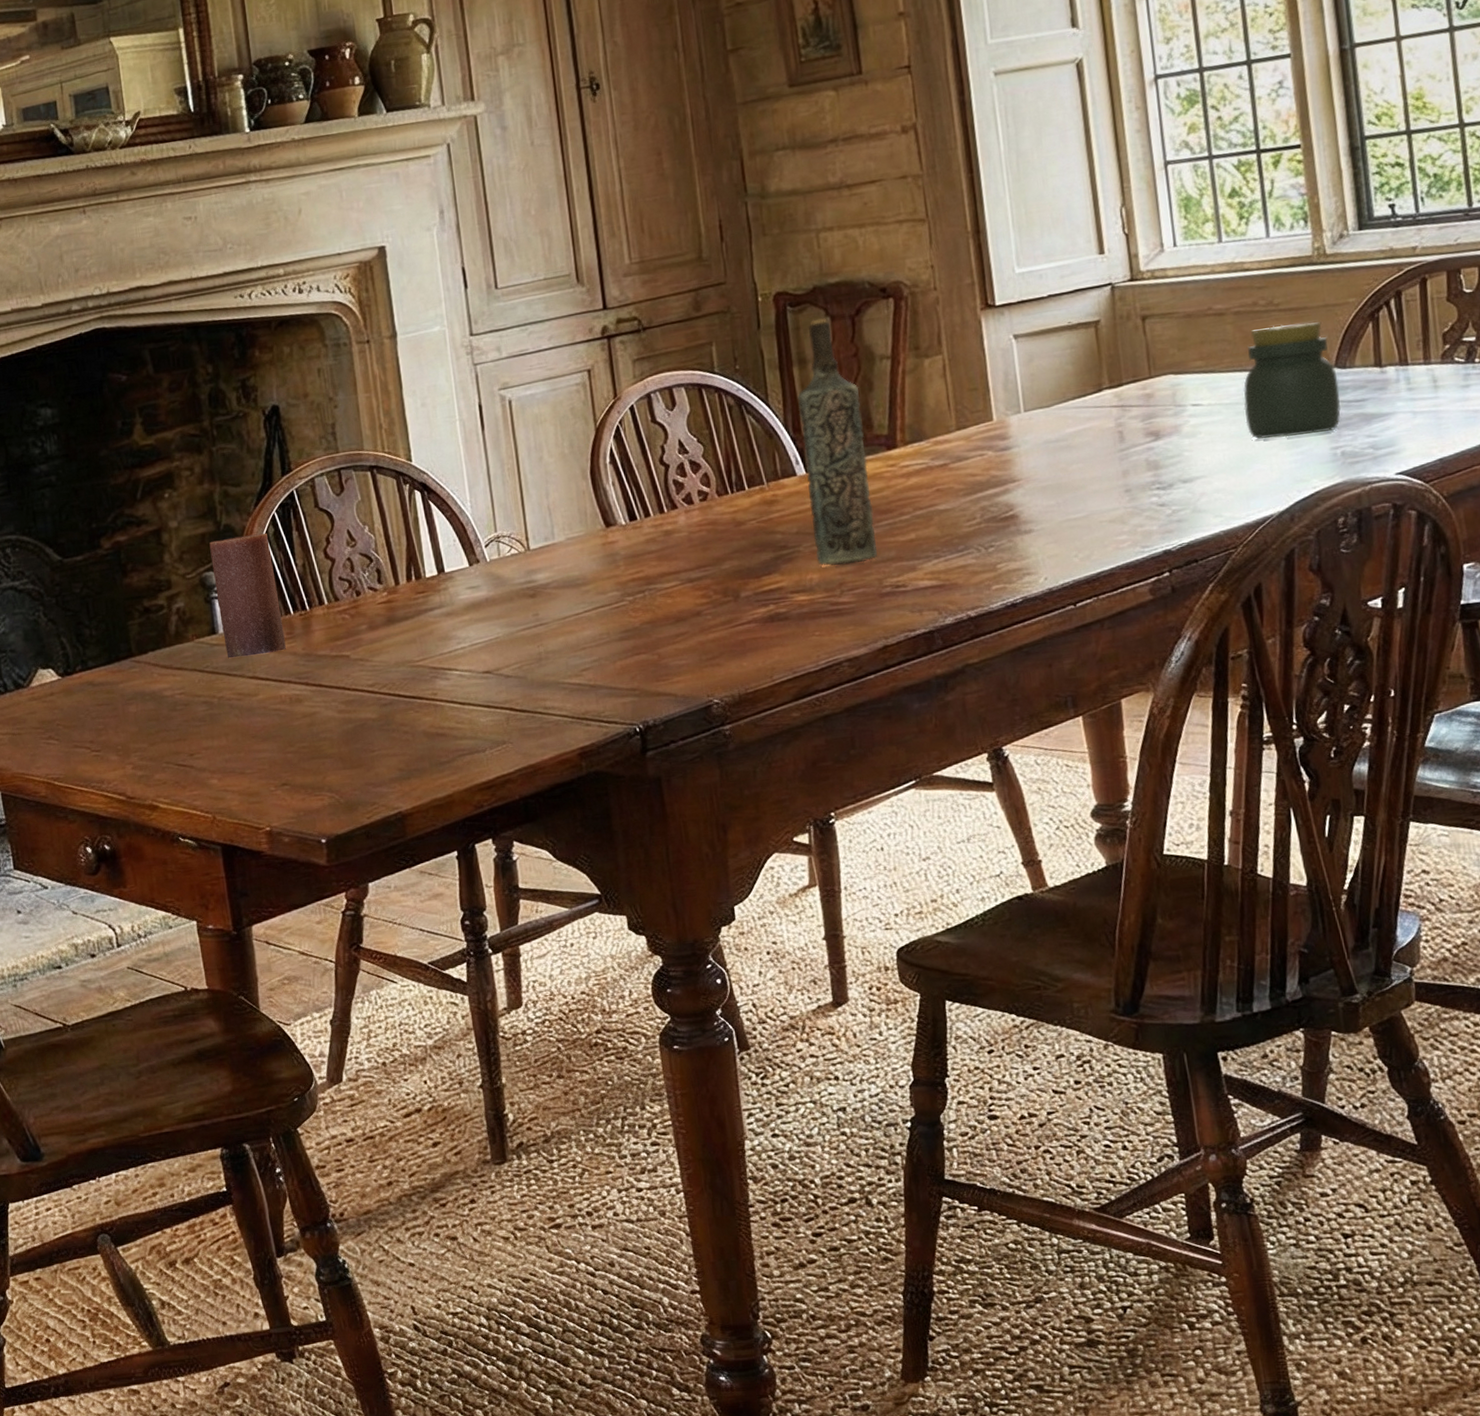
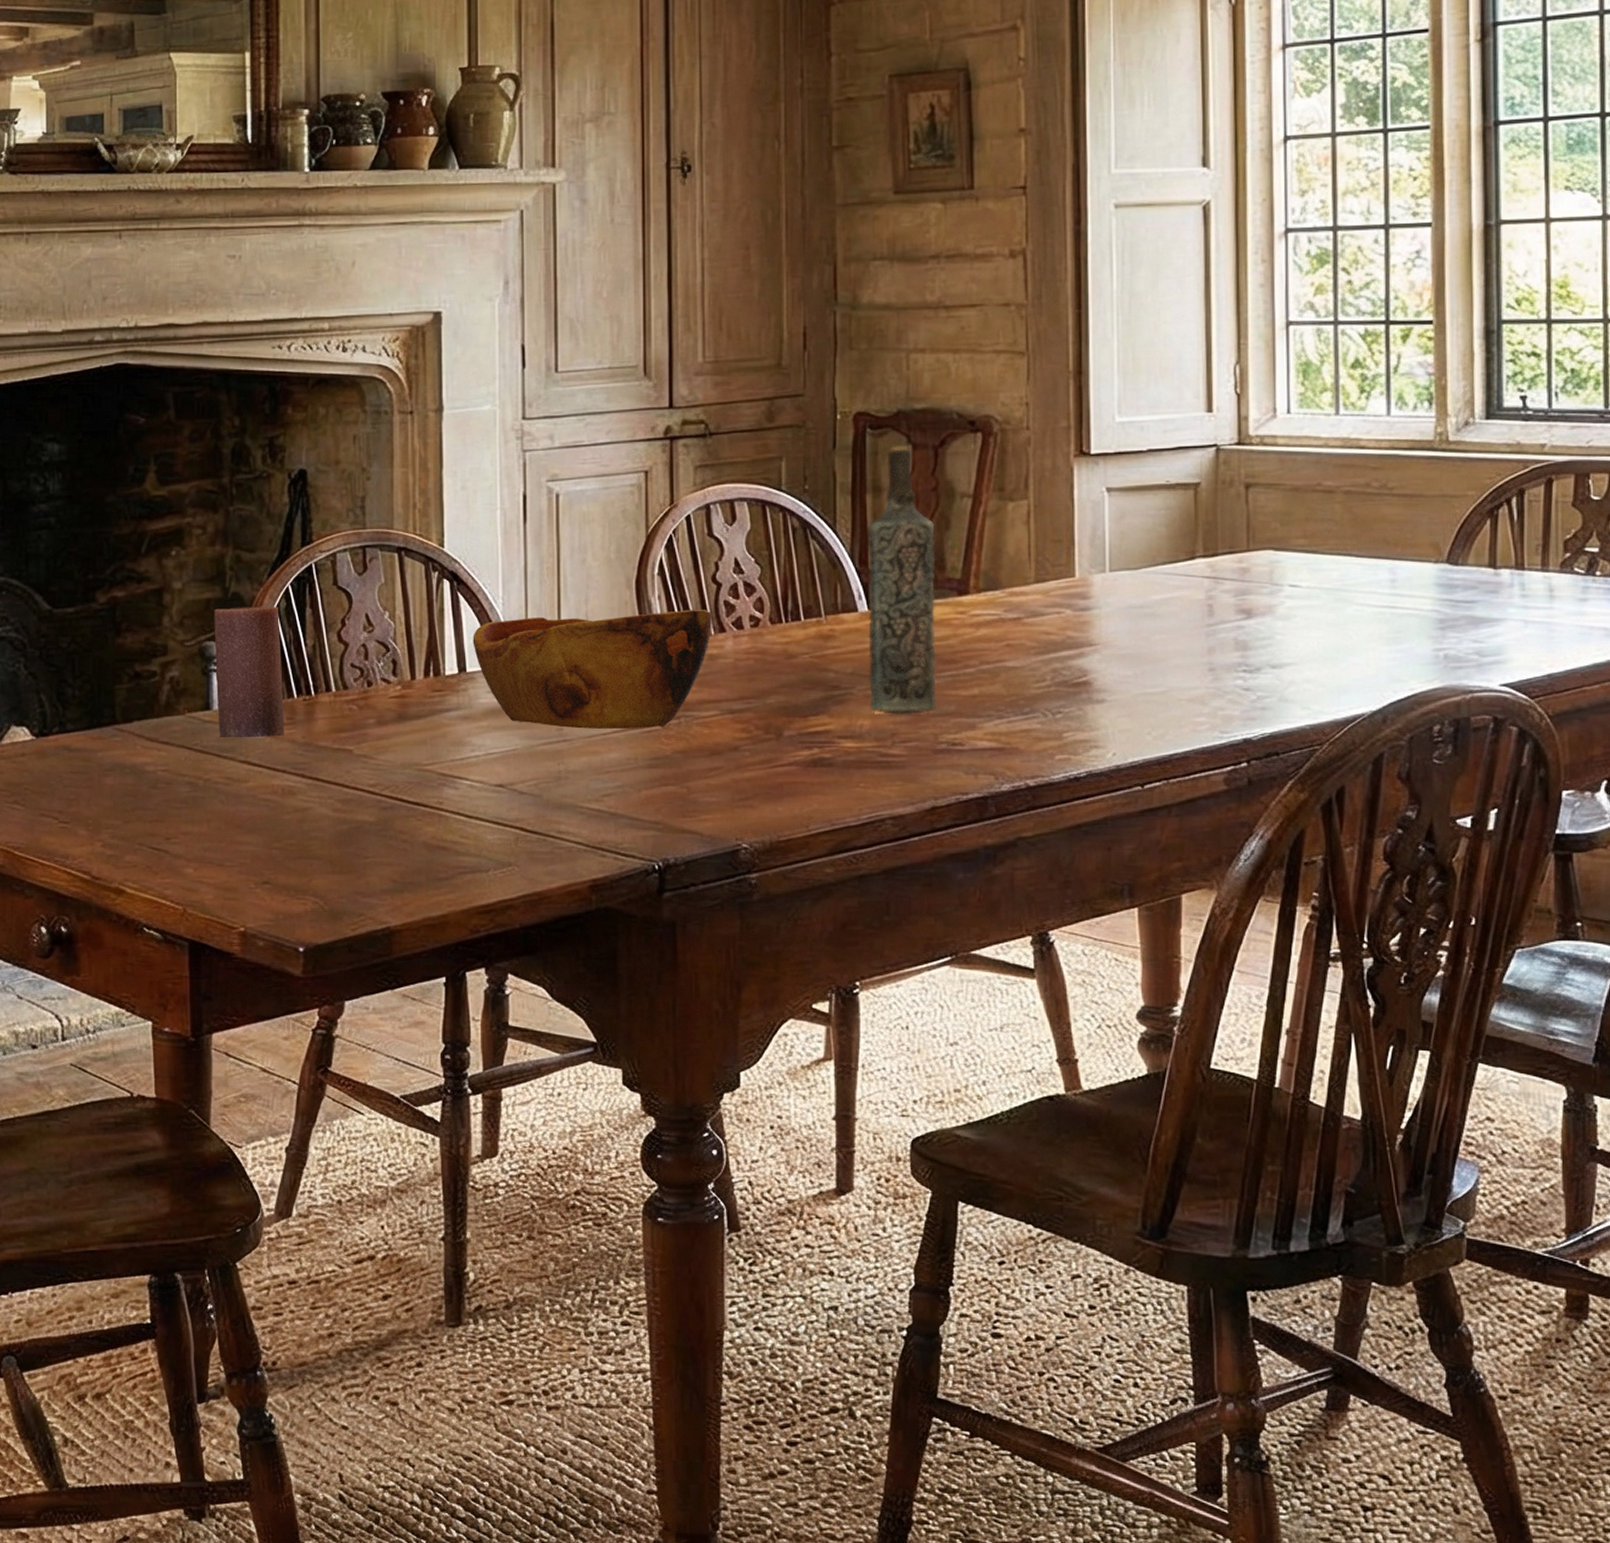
wooden bowl: none [447,490,665,613] -> present [473,609,712,729]
jar: present [1243,322,1342,439] -> none [1344,511,1449,632]

